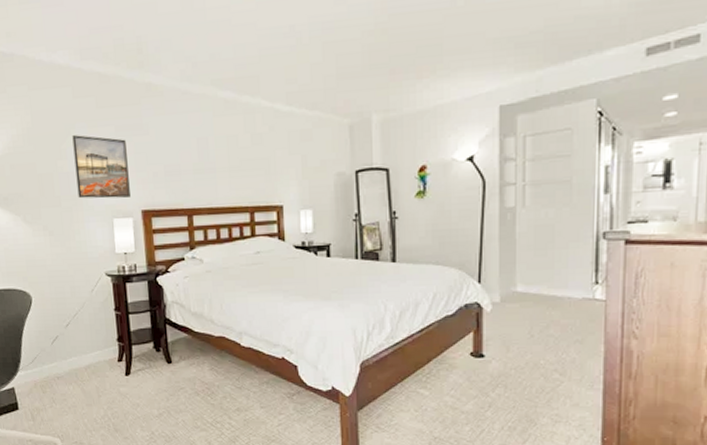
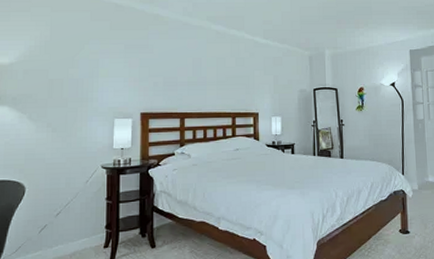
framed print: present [72,135,130,199] -> none [84,49,133,102]

